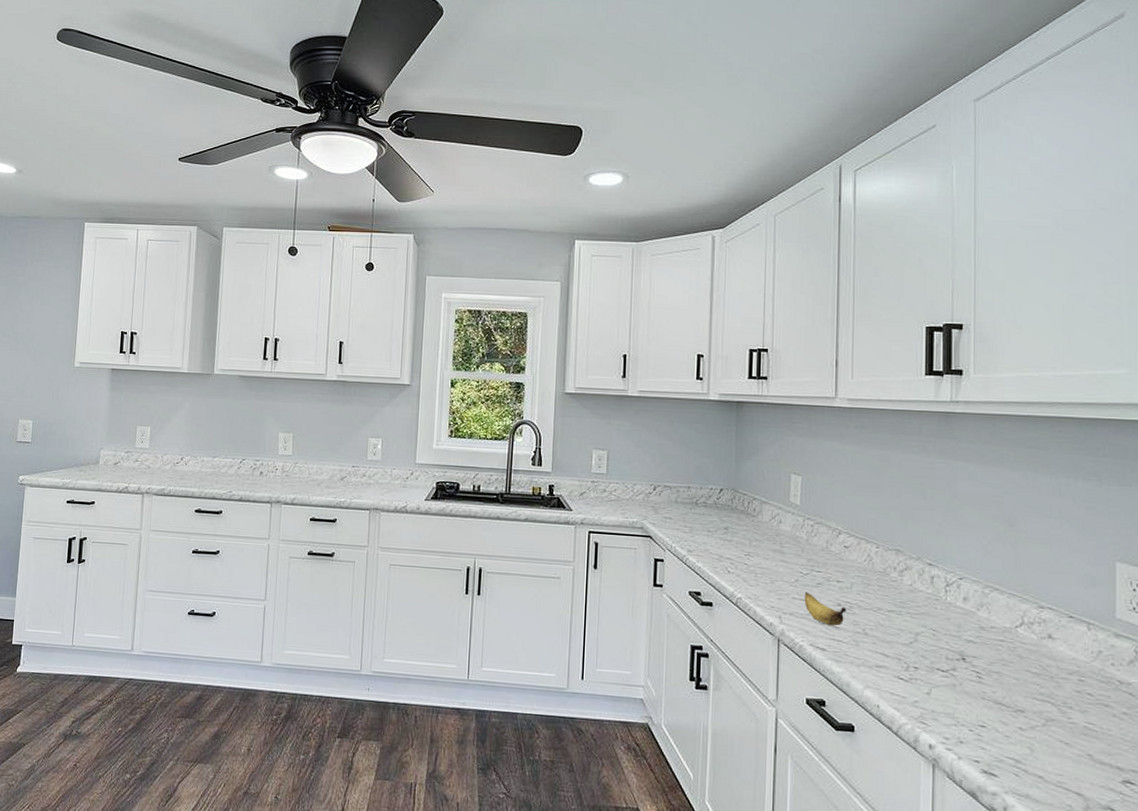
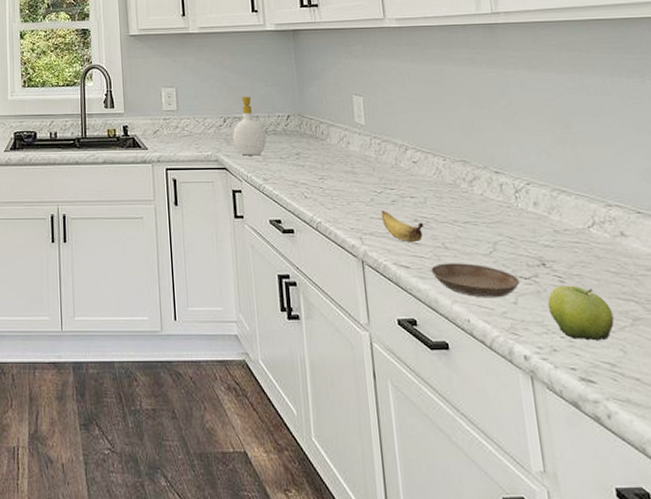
soap bottle: none [661,466,696,527] -> present [233,96,267,156]
saucer: none [847,649,937,688] -> present [431,263,520,298]
fruit: none [962,680,1026,738] -> present [548,285,614,341]

